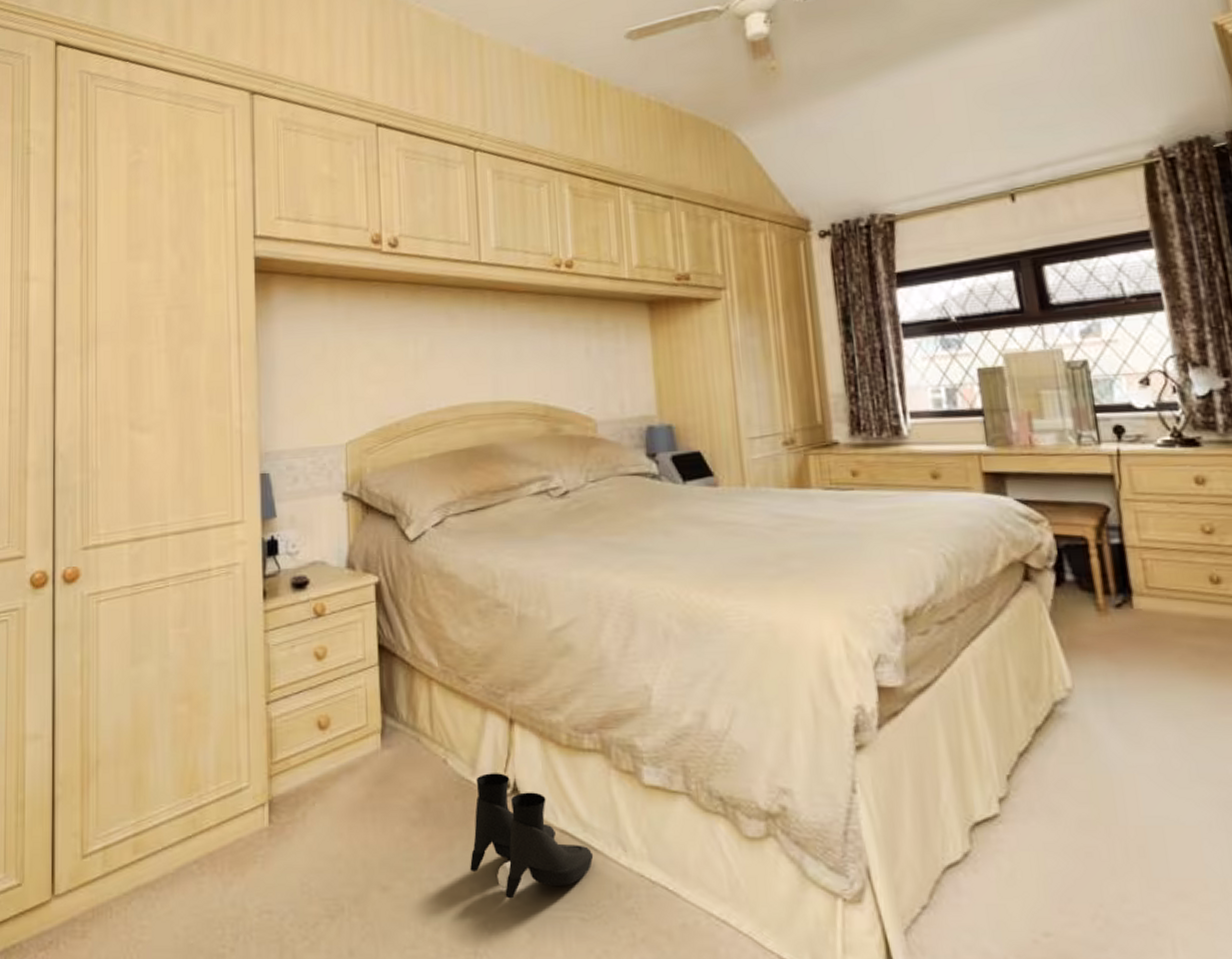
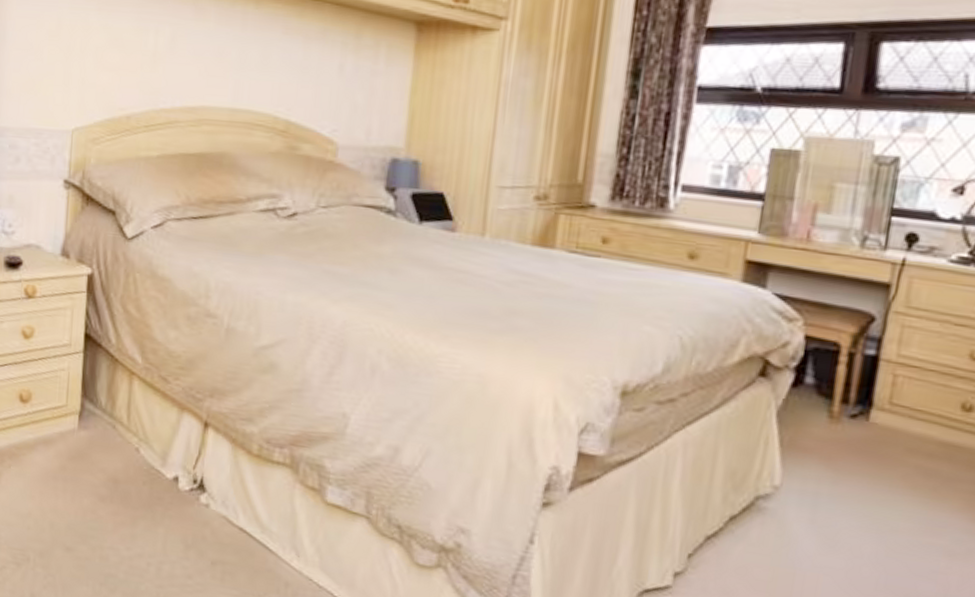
boots: present [470,773,594,899] -> none [150,467,268,578]

